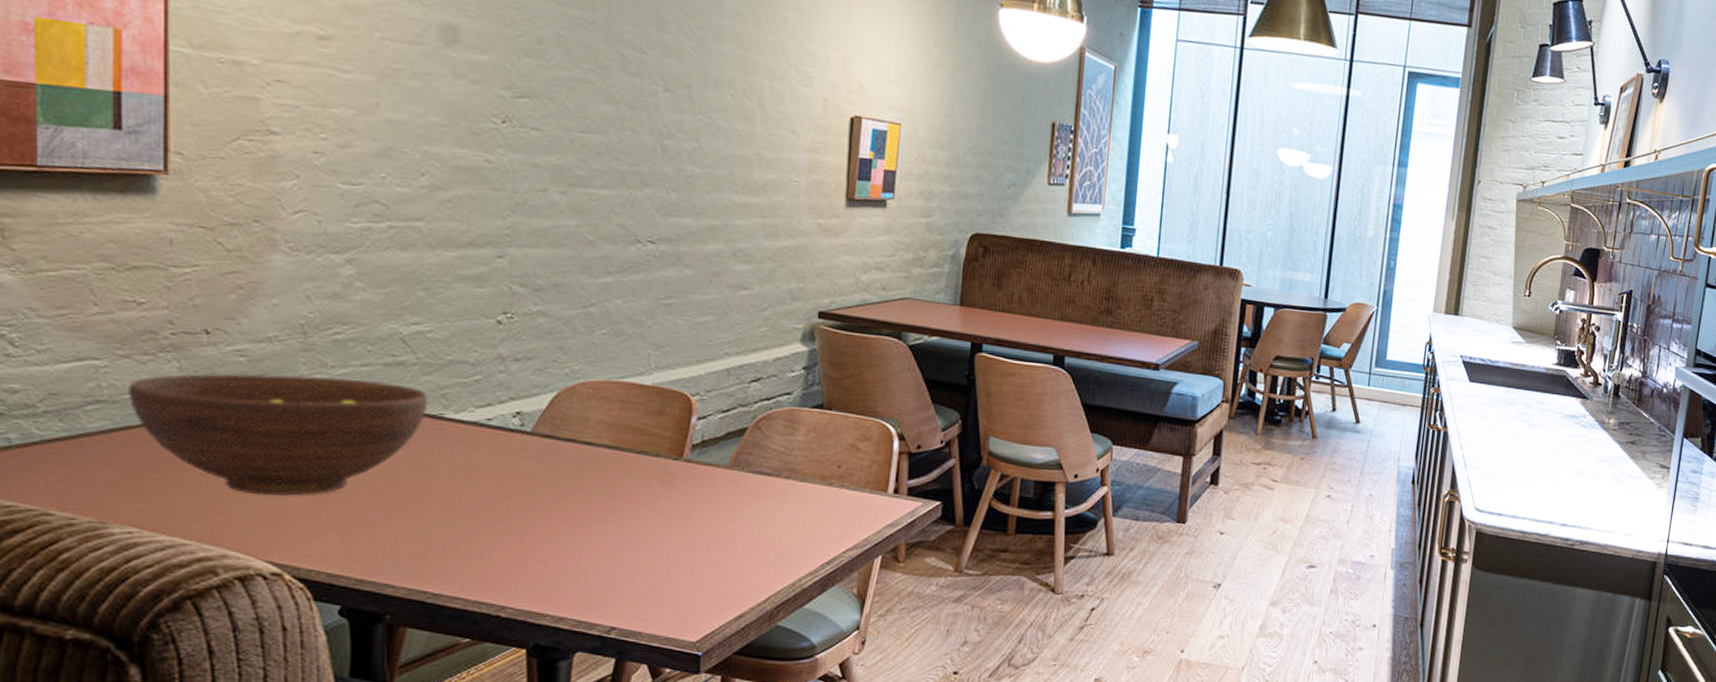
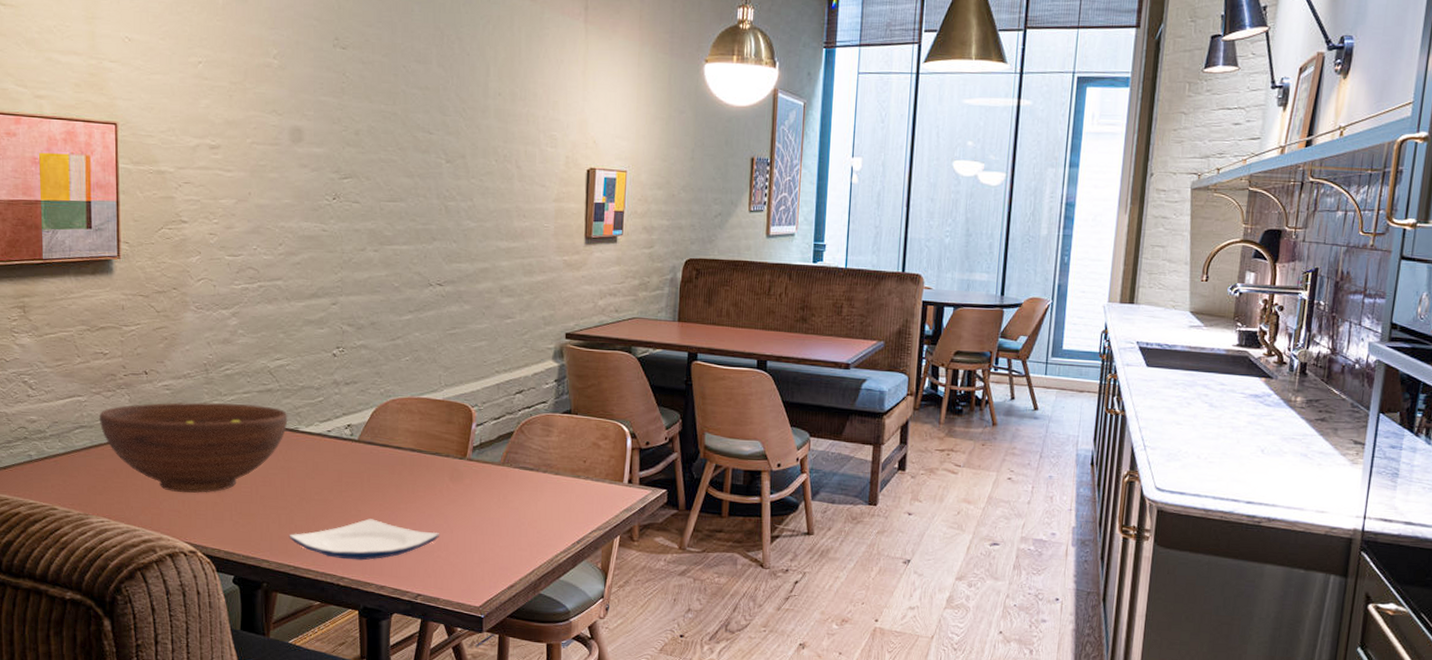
plate: none [426,532,643,586] -> present [289,518,439,561]

